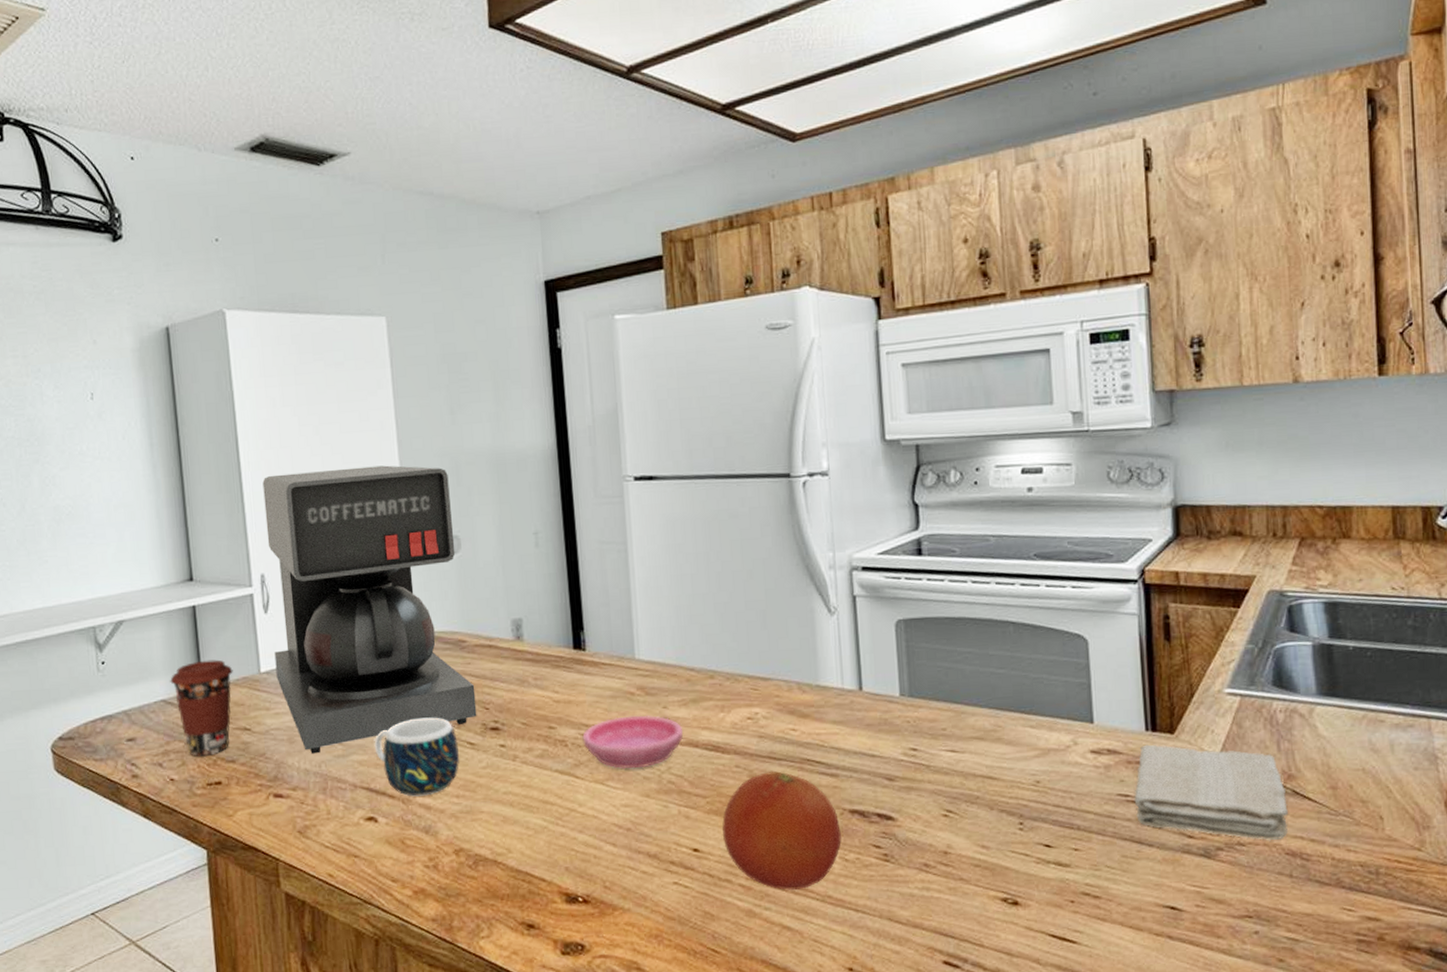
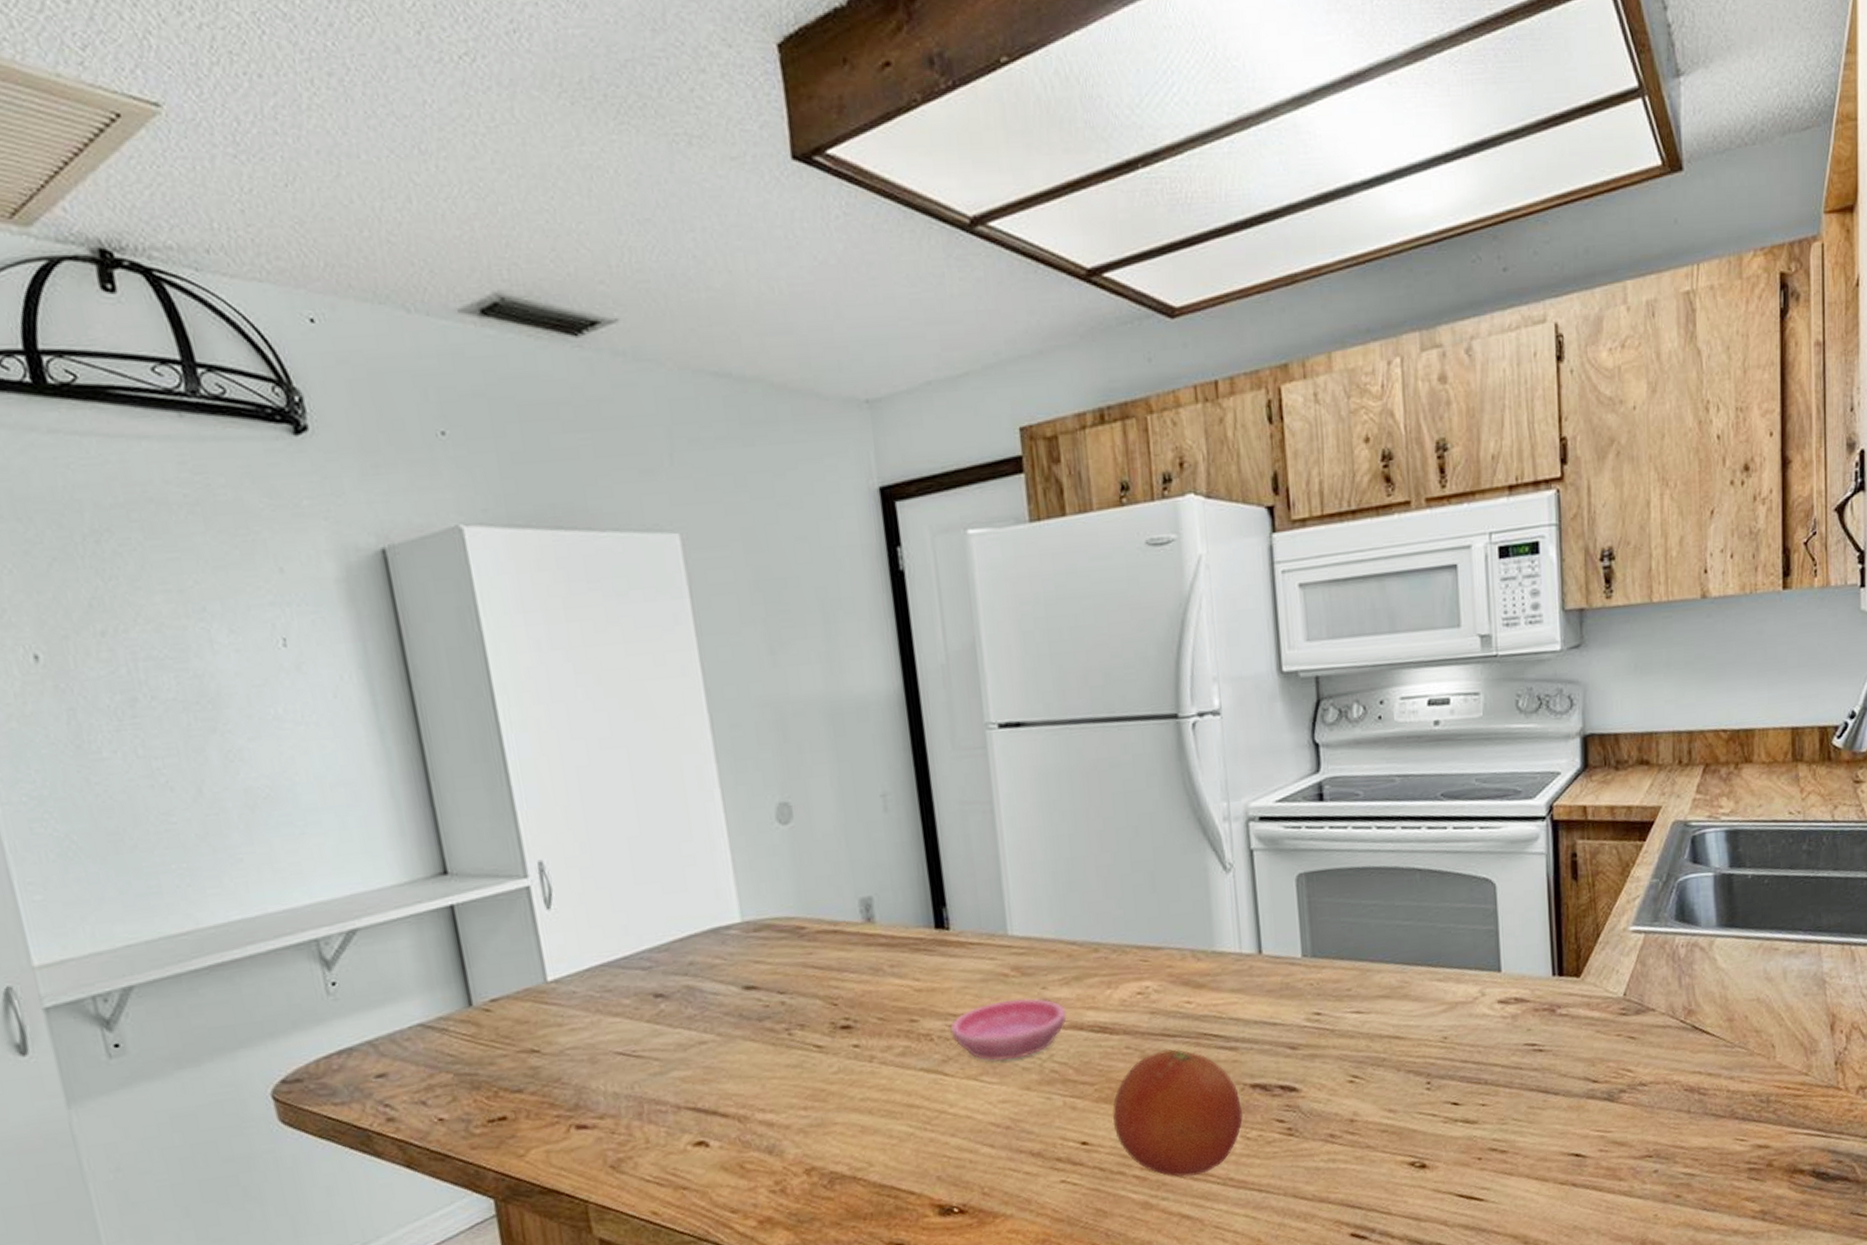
coffee cup: present [170,659,233,756] -> none [427,969,513,1089]
coffee maker: present [262,465,477,754] -> none [531,720,824,1074]
mug: present [374,717,459,797] -> none [699,1019,805,1113]
washcloth: present [1134,744,1288,841] -> none [1540,989,1687,1079]

